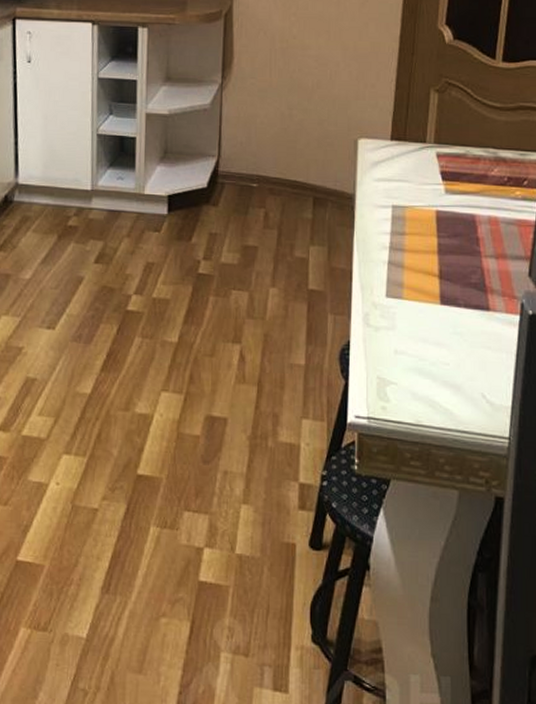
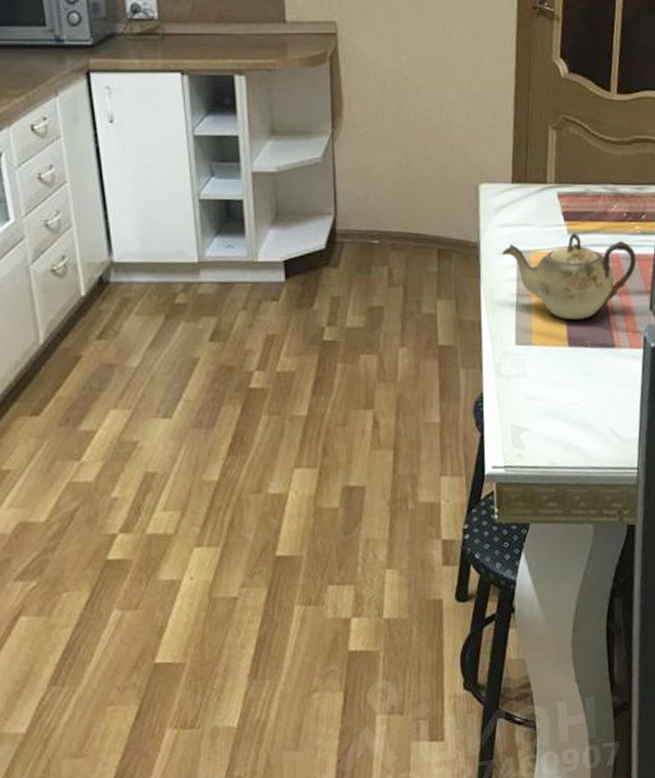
teapot: none [376,193,516,279] -> present [501,233,637,320]

